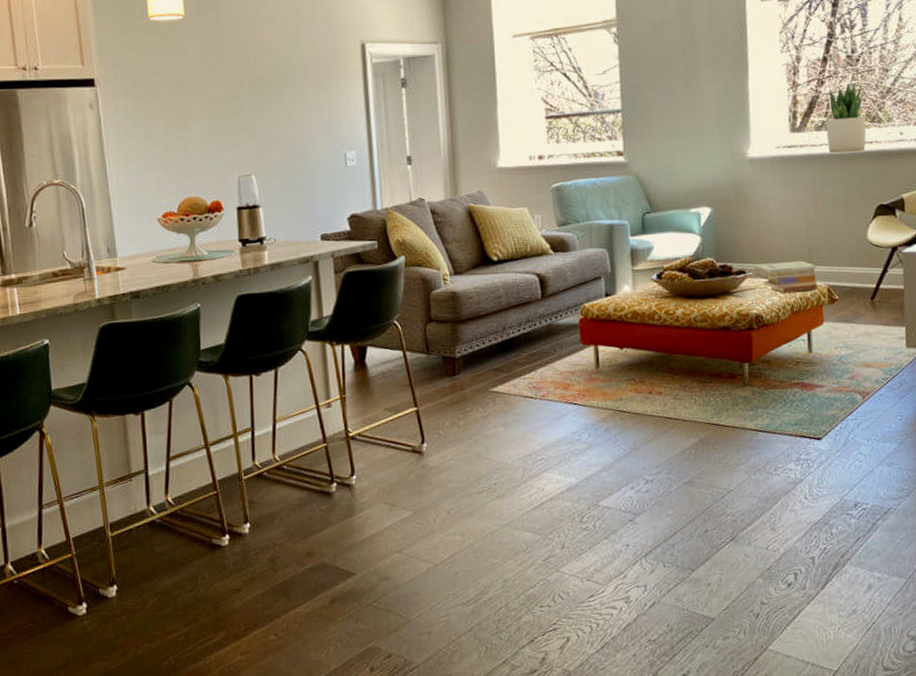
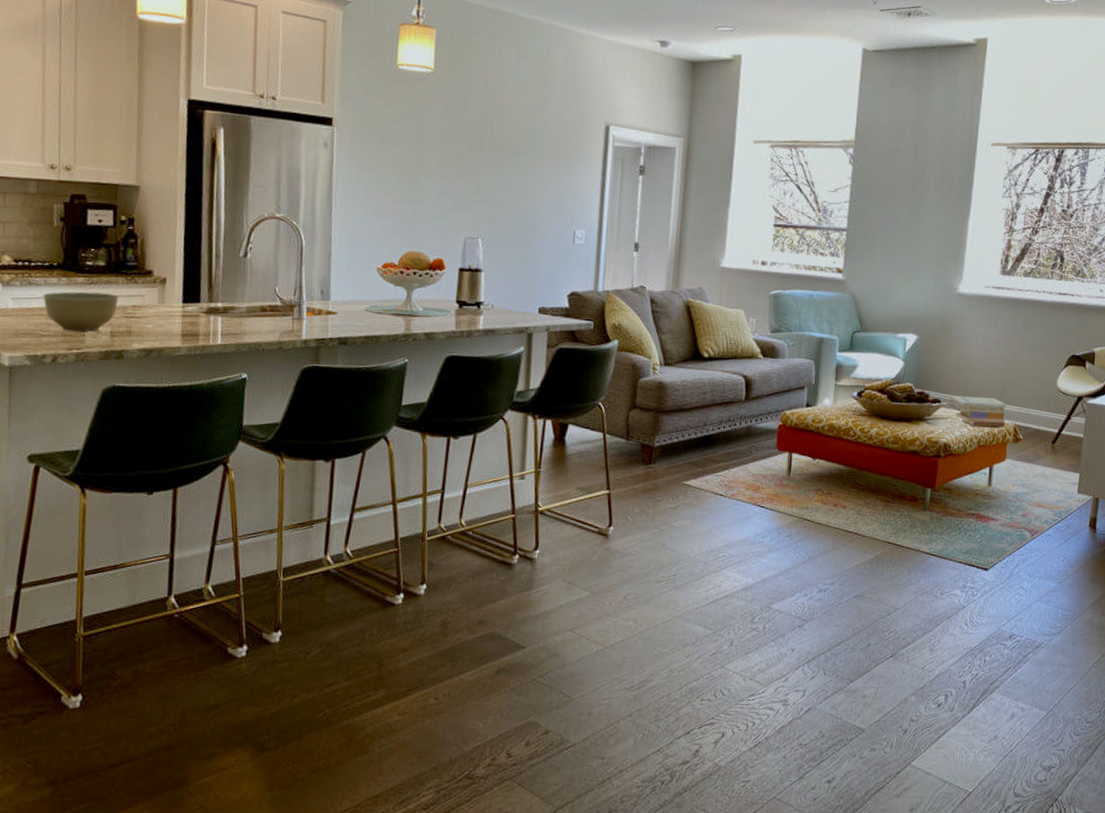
planter: present [826,83,866,154] -> none [1033,235,1072,303]

